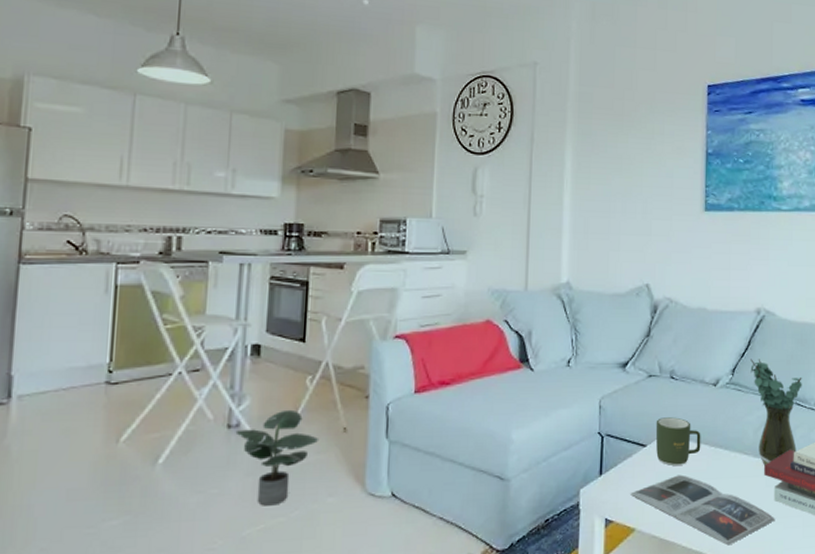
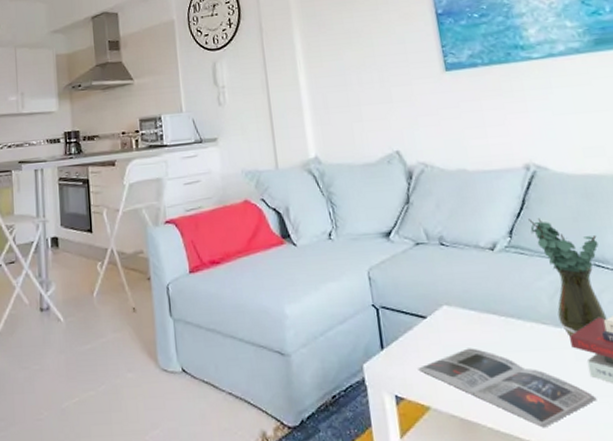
potted plant: present [235,409,320,506] -> none [47,293,114,381]
mug: present [655,417,701,466] -> none [432,286,489,338]

